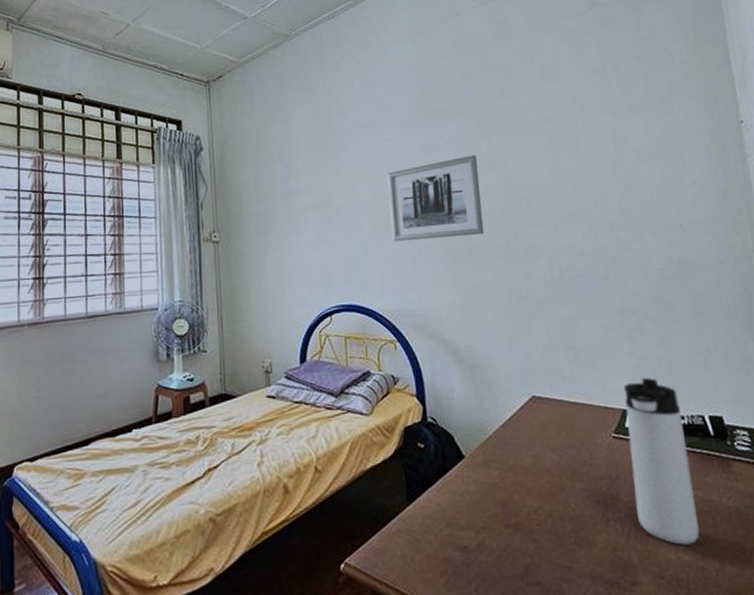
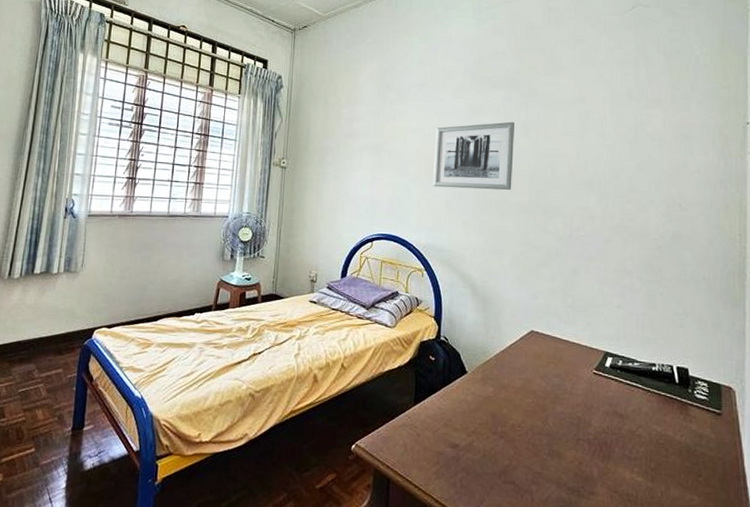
thermos bottle: present [623,378,700,545] -> none [604,328,654,469]

